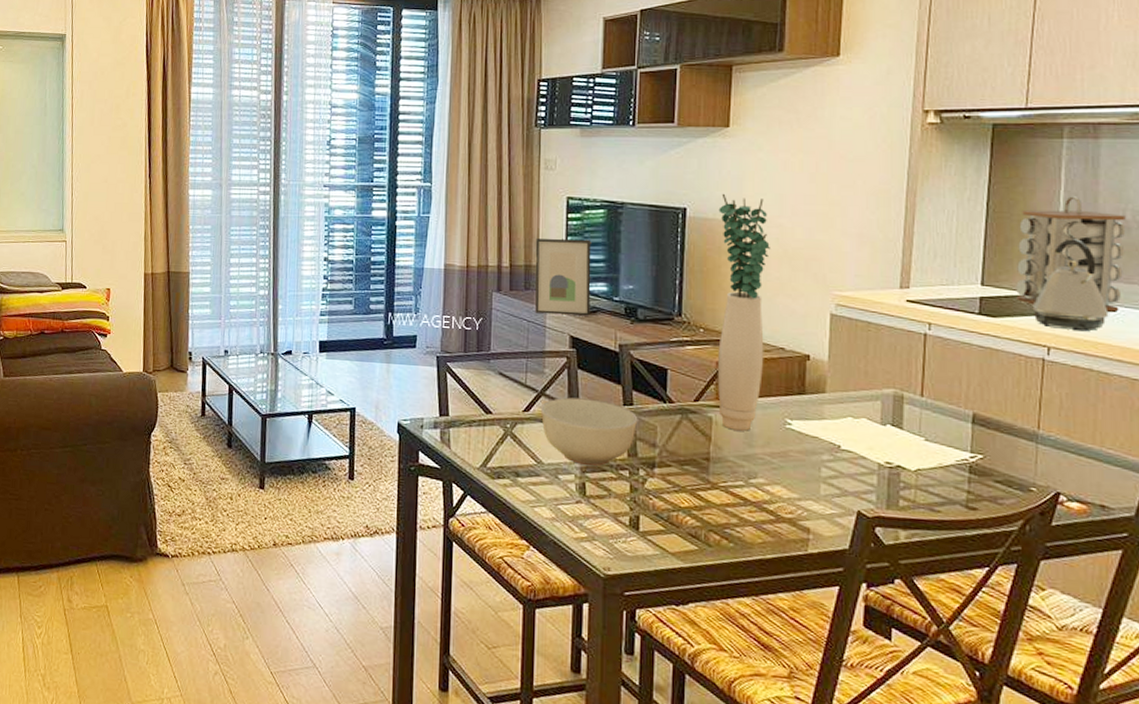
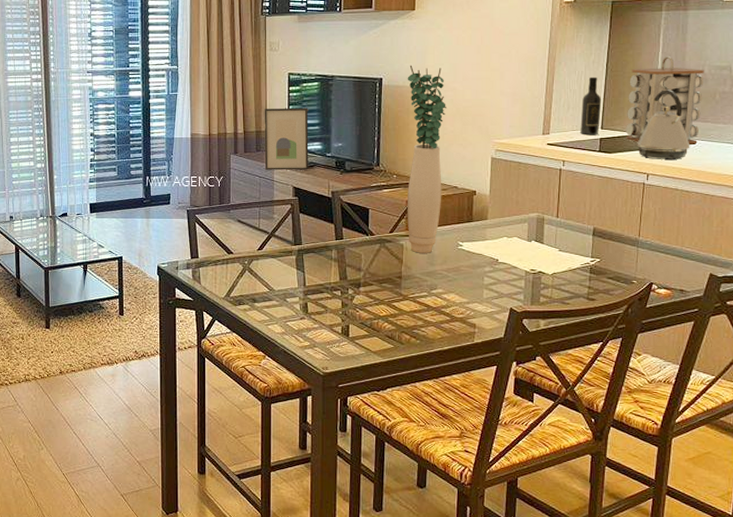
bowl: present [541,397,638,466] -> none [272,236,347,290]
wine bottle: none [952,218,981,293] -> present [580,76,602,136]

